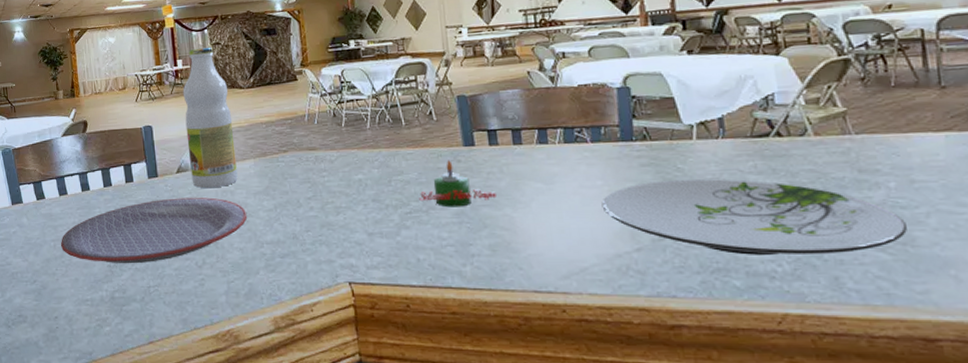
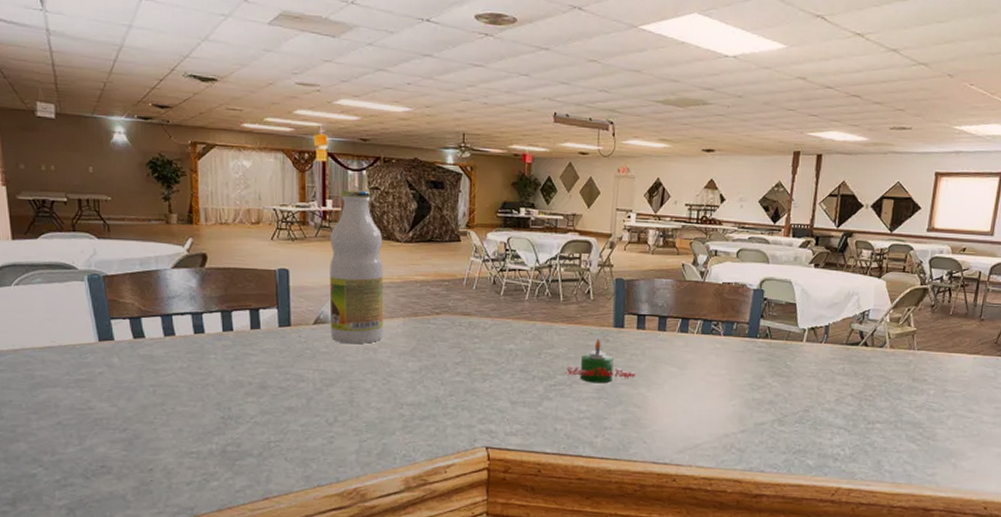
plate: present [60,197,248,264] -> none [161,350,389,417]
plate: present [601,178,908,255] -> none [721,374,934,443]

